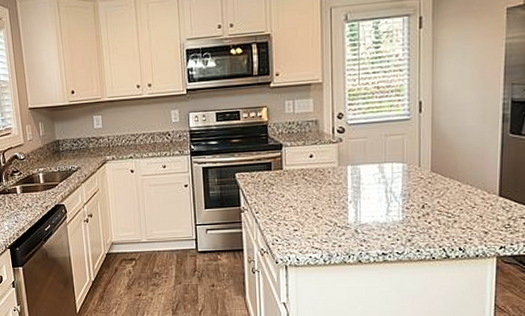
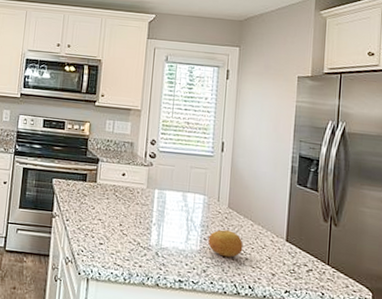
fruit: none [411,195,450,223] -> present [208,229,243,258]

